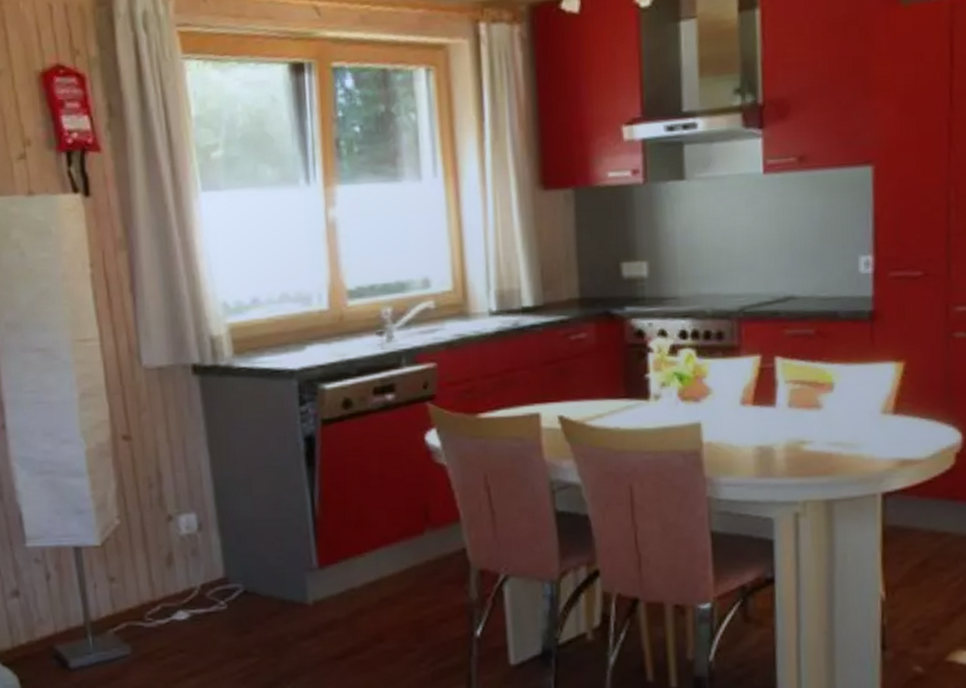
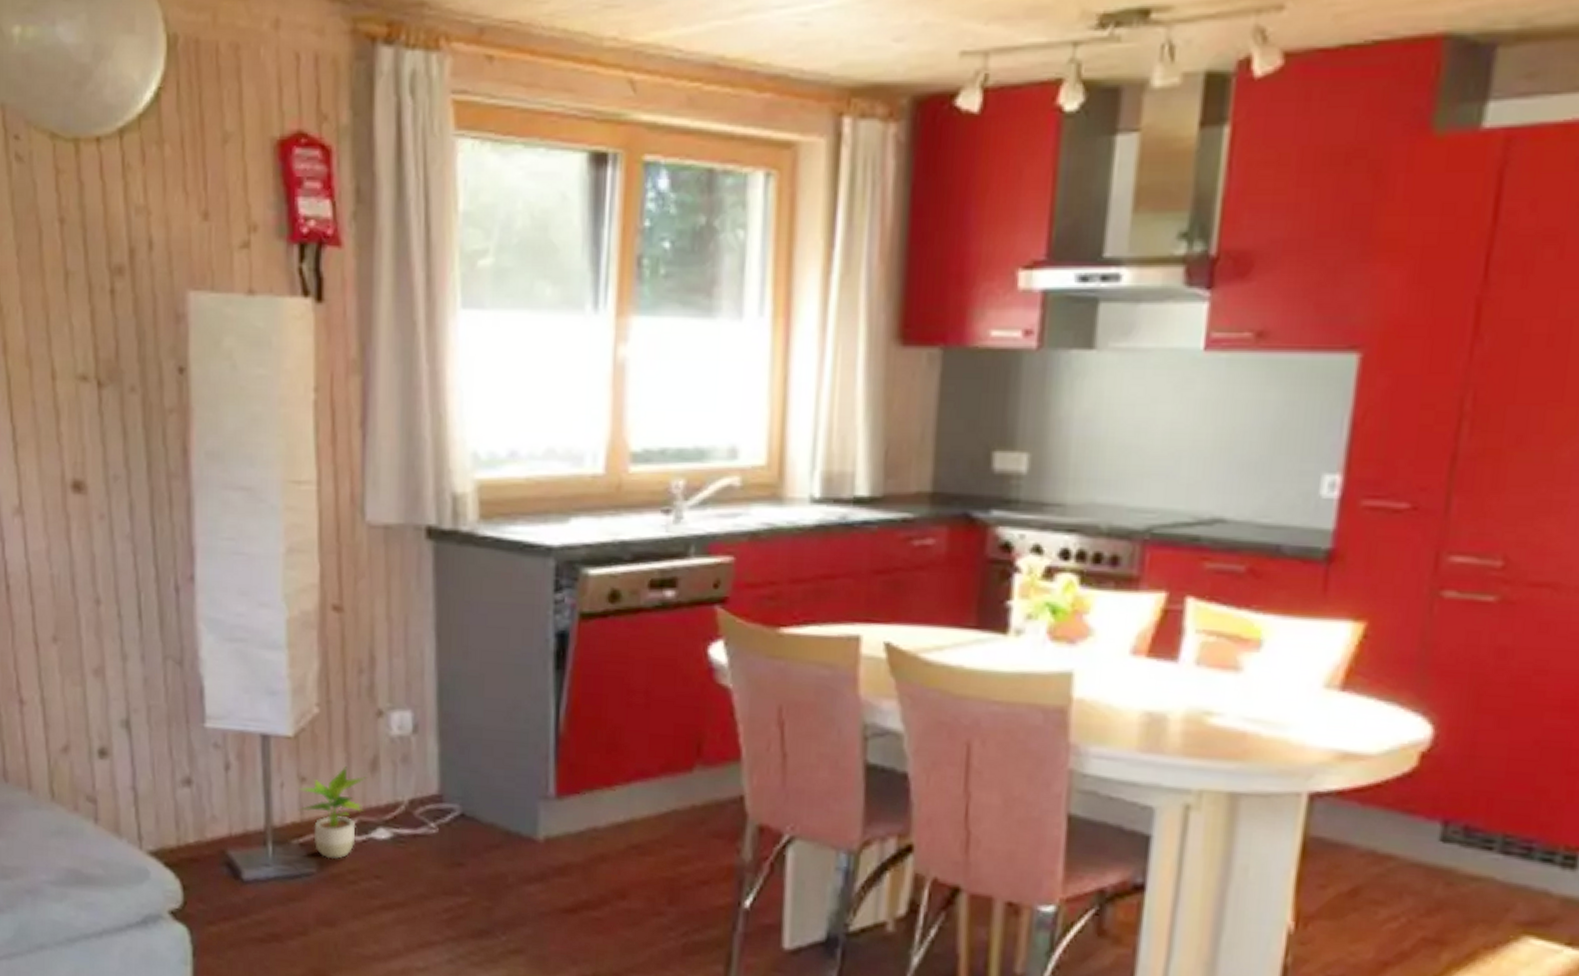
potted plant: none [109,565,164,642] -> present [298,766,366,860]

